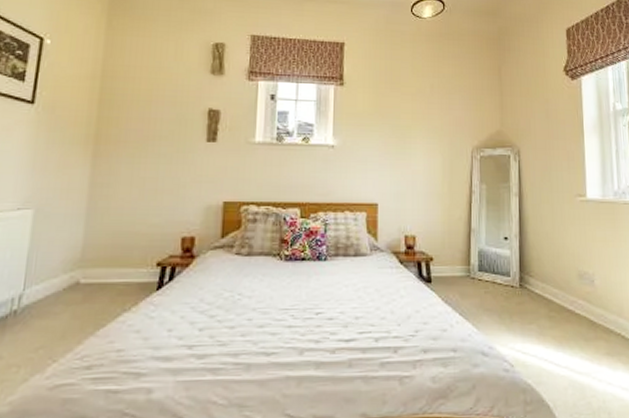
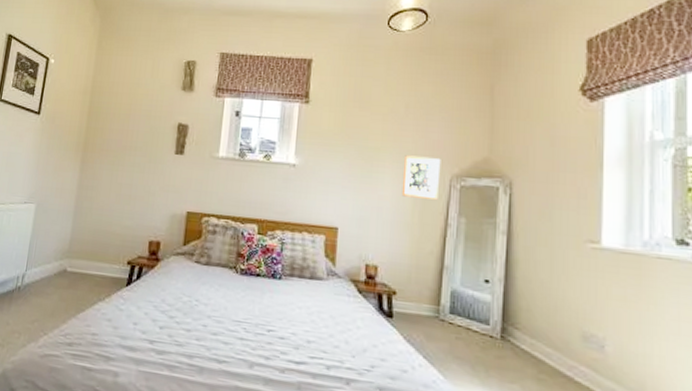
picture frame: none [432,131,464,170] -> present [401,155,441,200]

